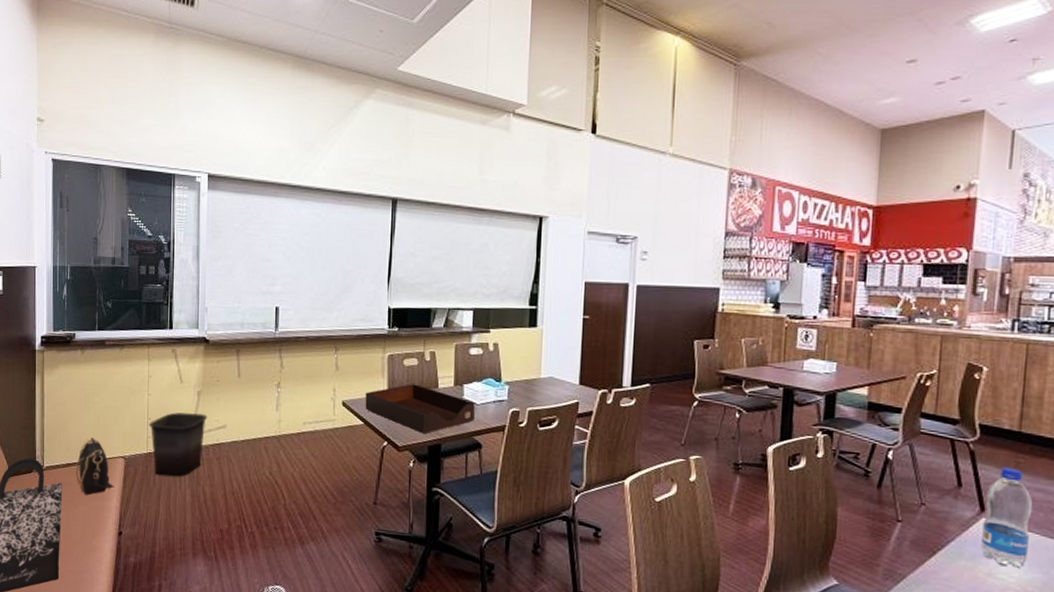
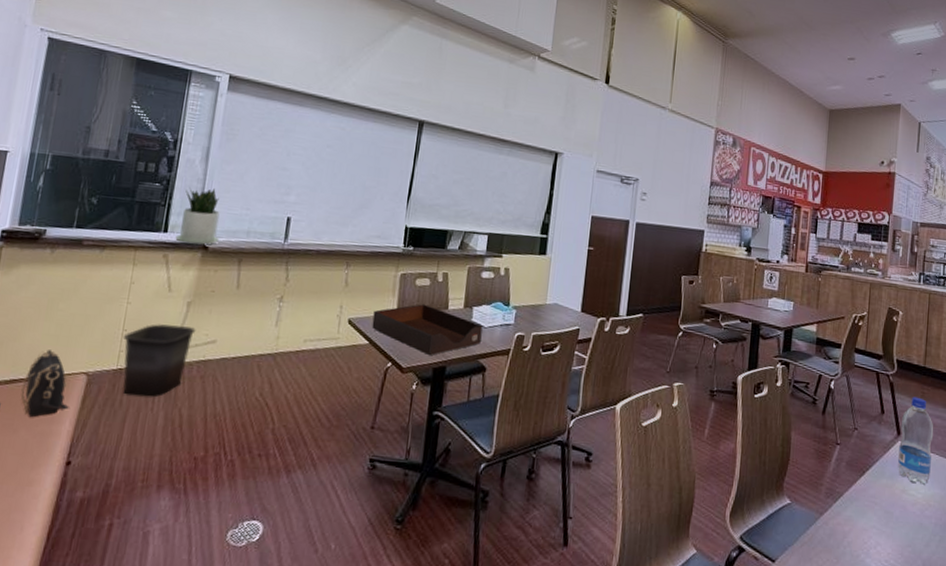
planter: none [180,285,218,339] -> present [175,187,220,246]

